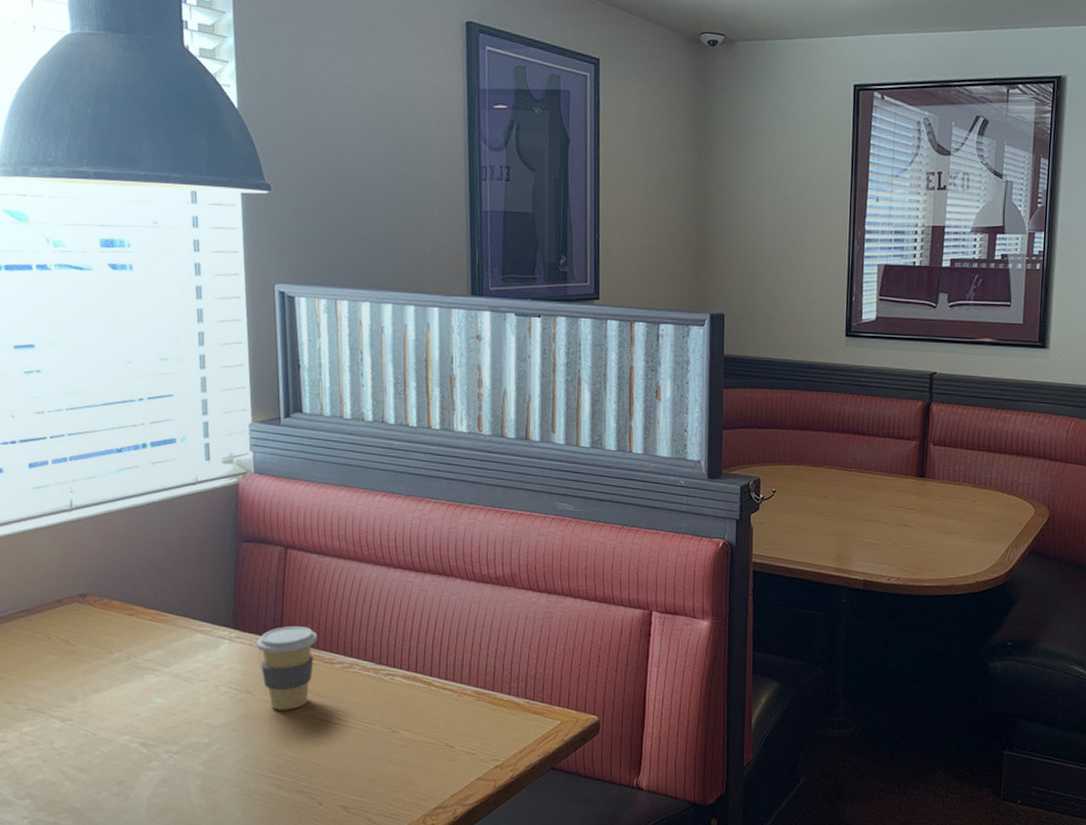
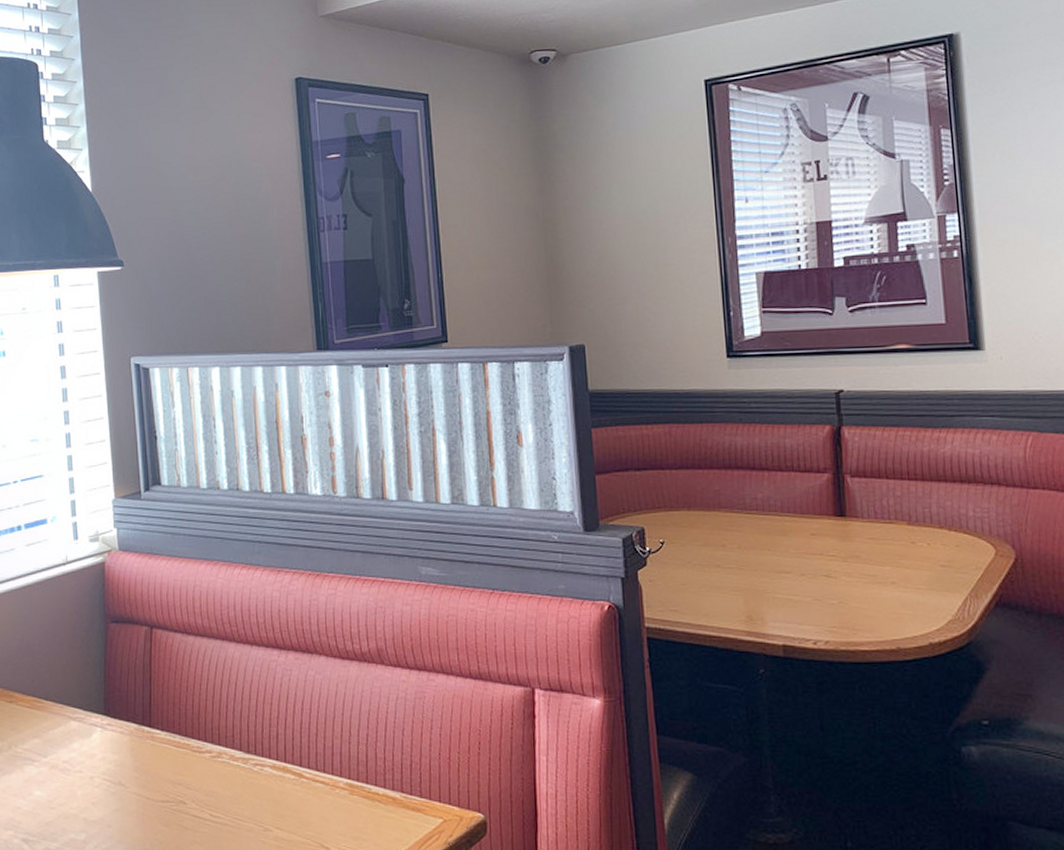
coffee cup: present [256,625,317,710] -> none [126,711,185,804]

